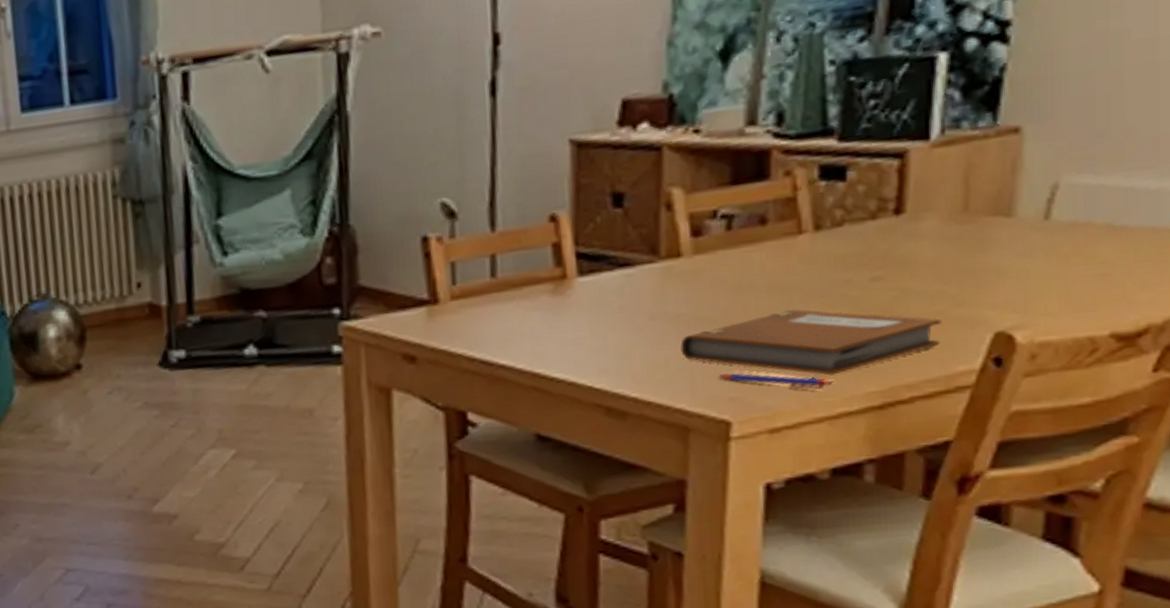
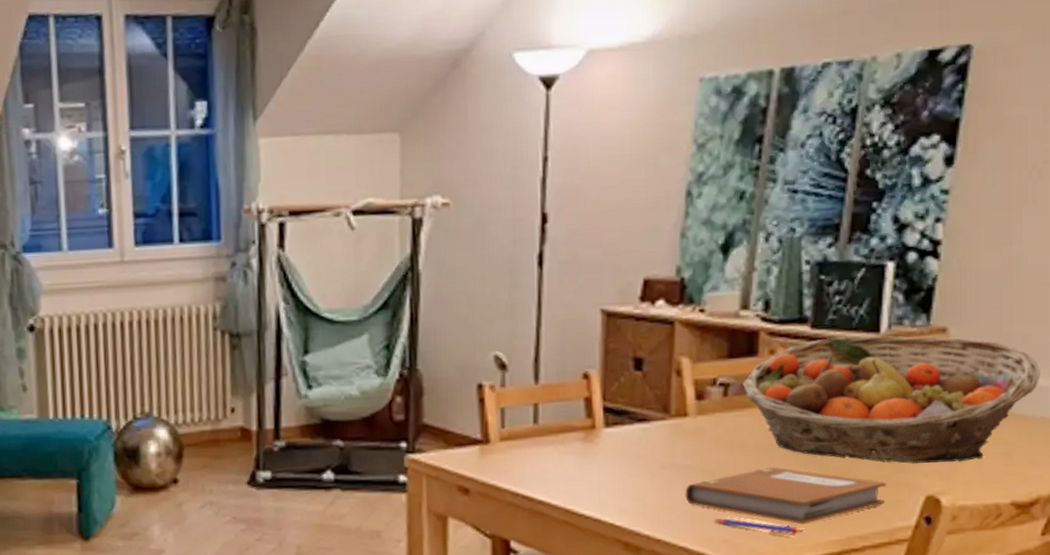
fruit basket: none [751,137,1150,296] -> present [743,335,1040,464]

